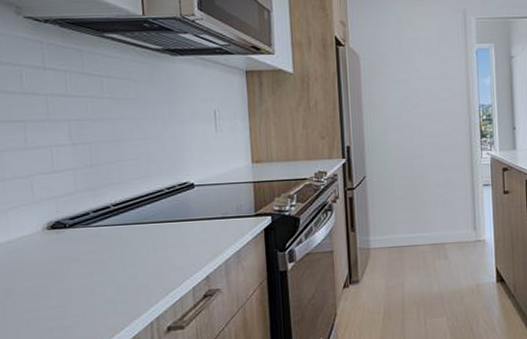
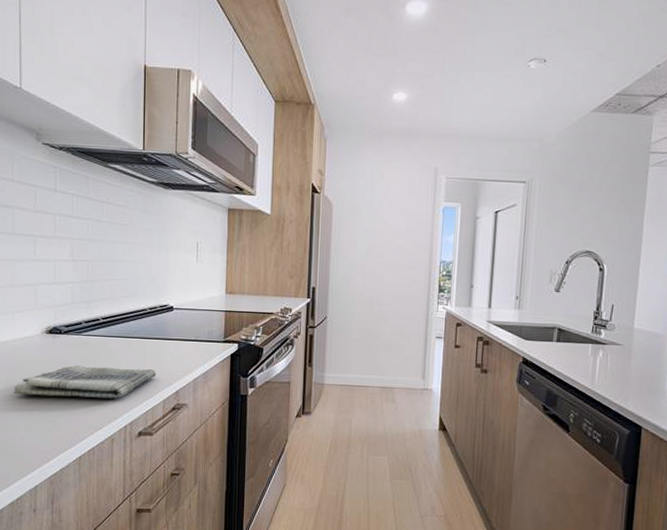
dish towel: none [14,254,182,303] -> present [14,364,157,399]

